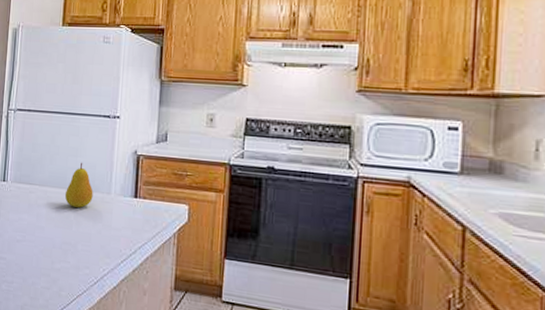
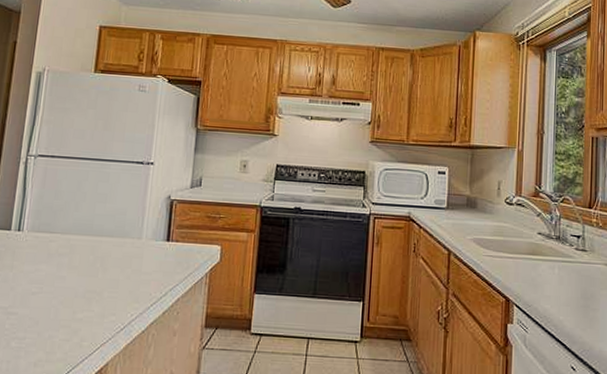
fruit: present [64,162,93,208] -> none [90,208,123,254]

